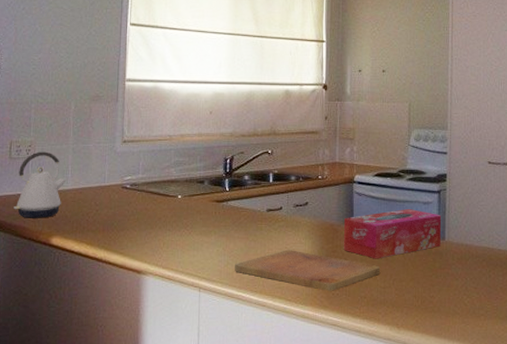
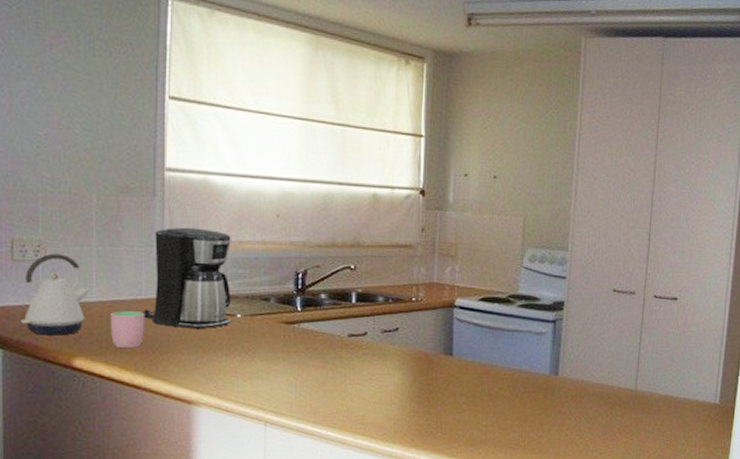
cup: none [80,196,107,227] -> present [110,311,145,348]
coffee maker: none [105,125,175,209] -> present [142,227,232,329]
cutting board: present [235,250,380,291] -> none [308,381,482,429]
tissue box: present [343,209,442,259] -> none [439,339,556,395]

